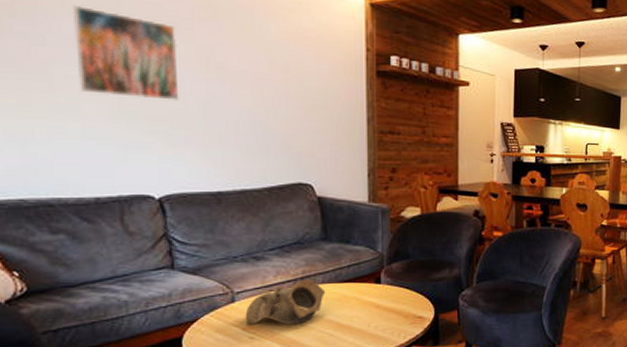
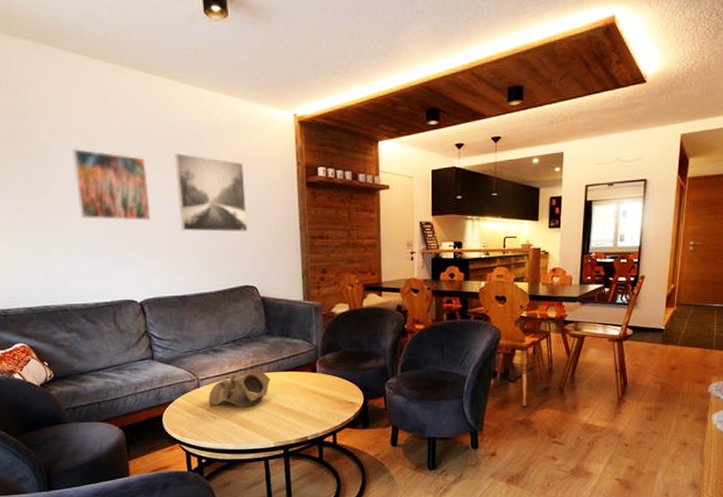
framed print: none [214,23,306,122] -> present [174,152,249,233]

